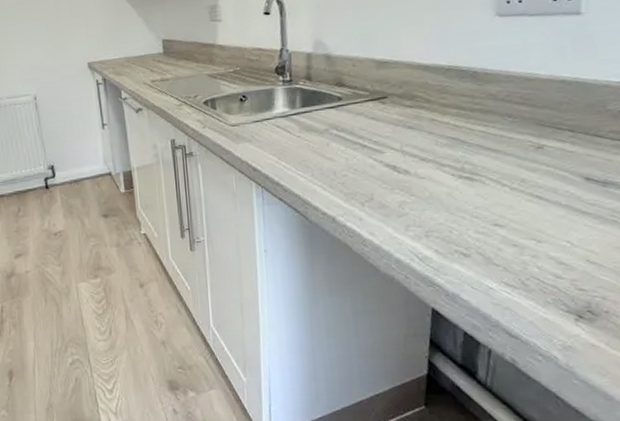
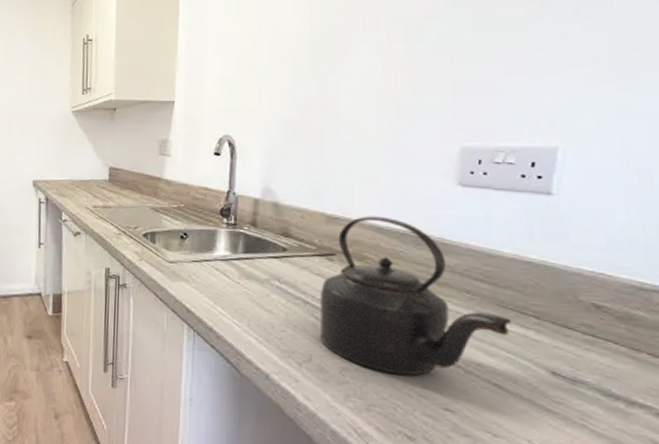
kettle: none [376,55,549,201] -> present [320,216,512,376]

